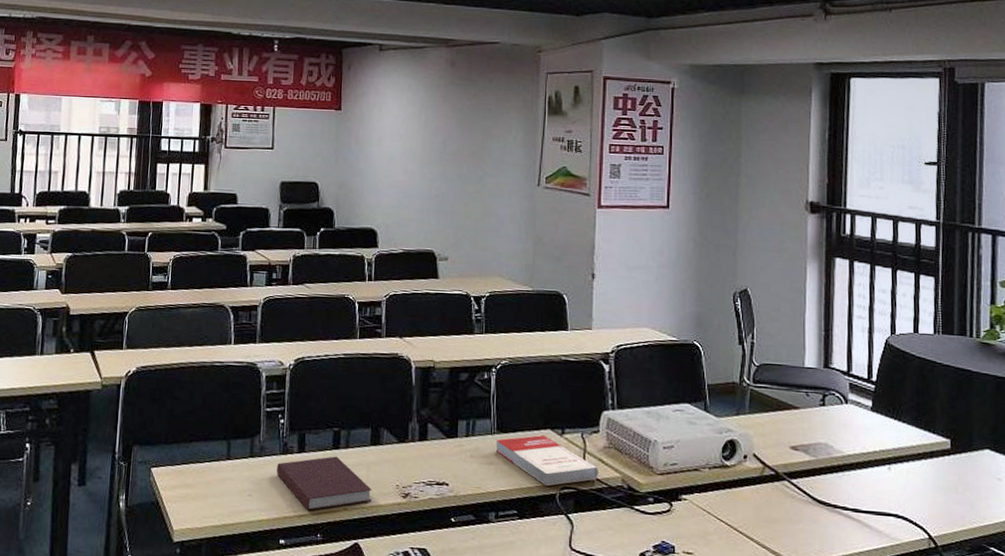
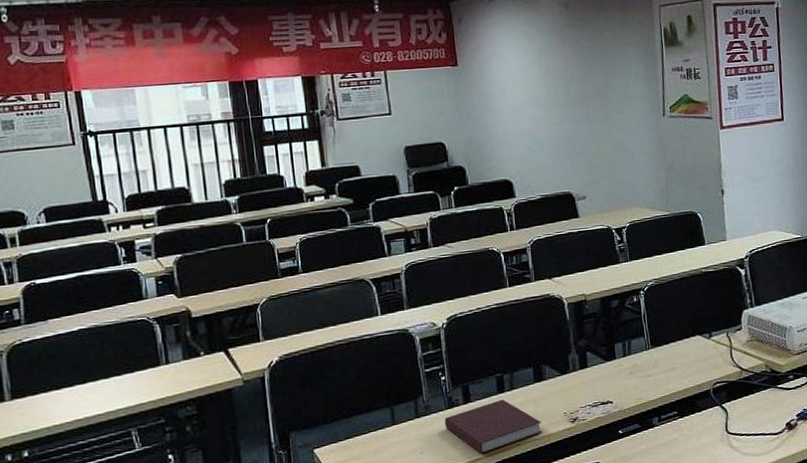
book: present [495,434,598,487] -> none [652,341,745,385]

